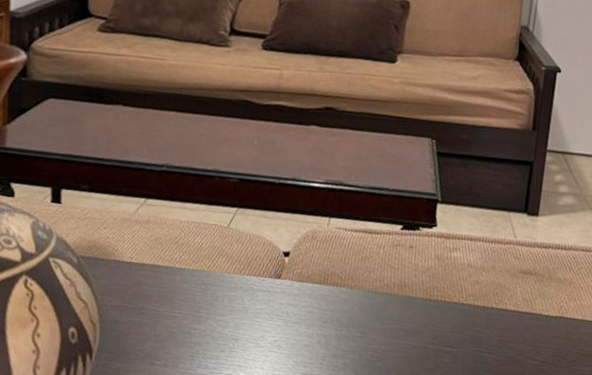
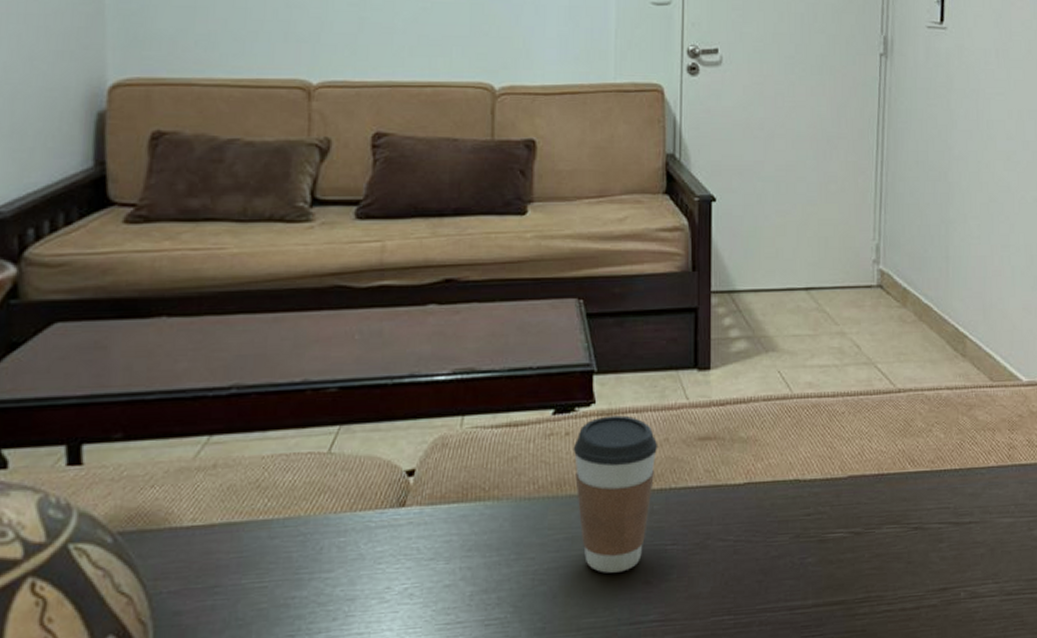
coffee cup: none [413,238,486,366] -> present [573,415,658,573]

